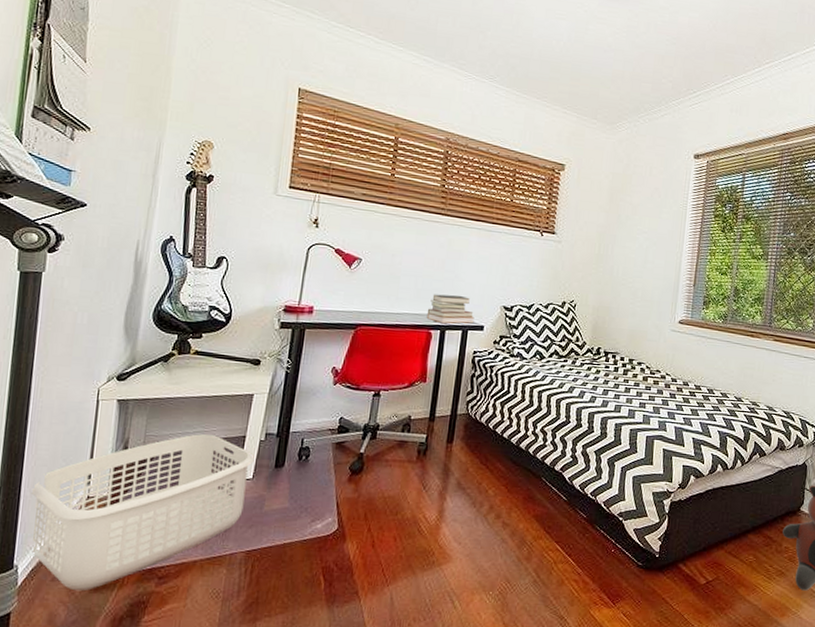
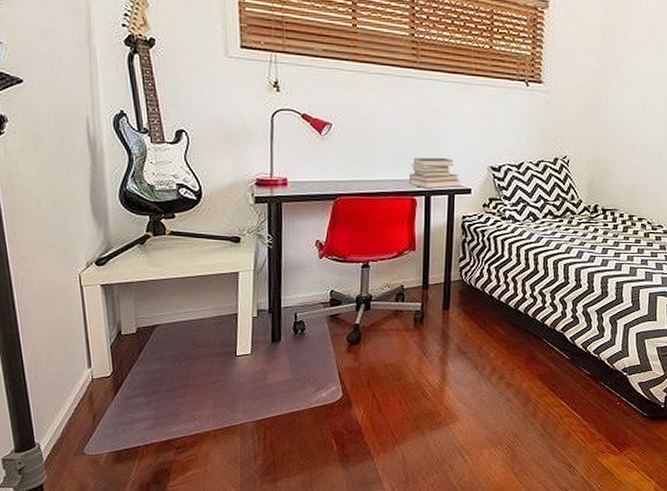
clothes hamper: present [30,434,255,592] -> none [36,314,250,463]

